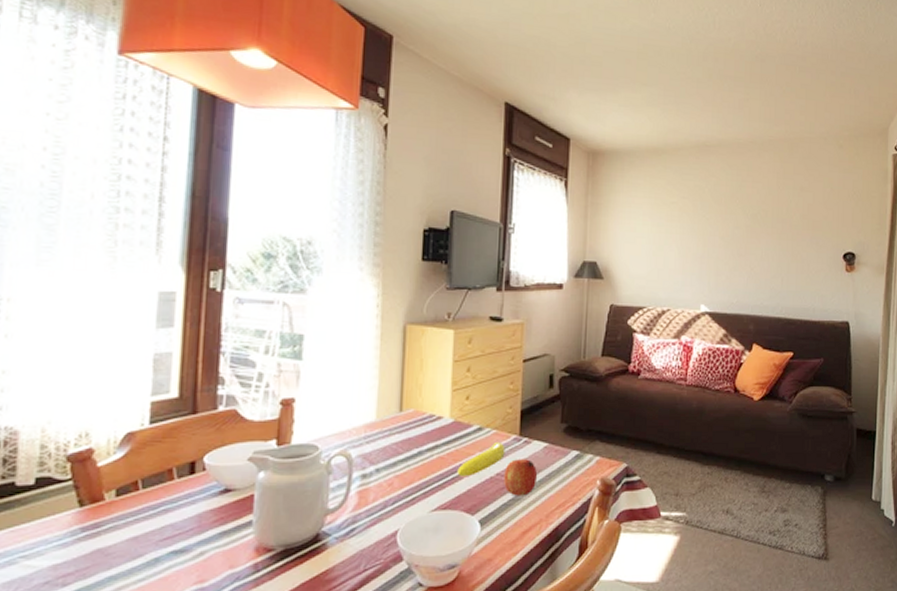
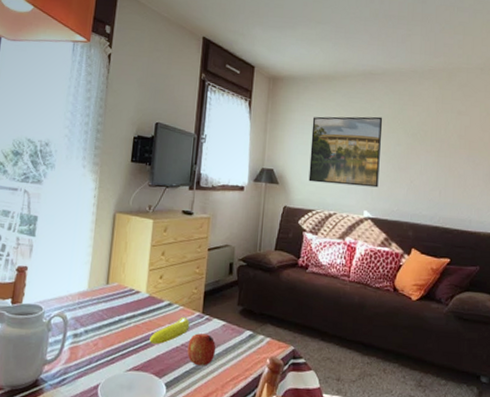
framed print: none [638,195,720,278] -> present [308,116,383,188]

